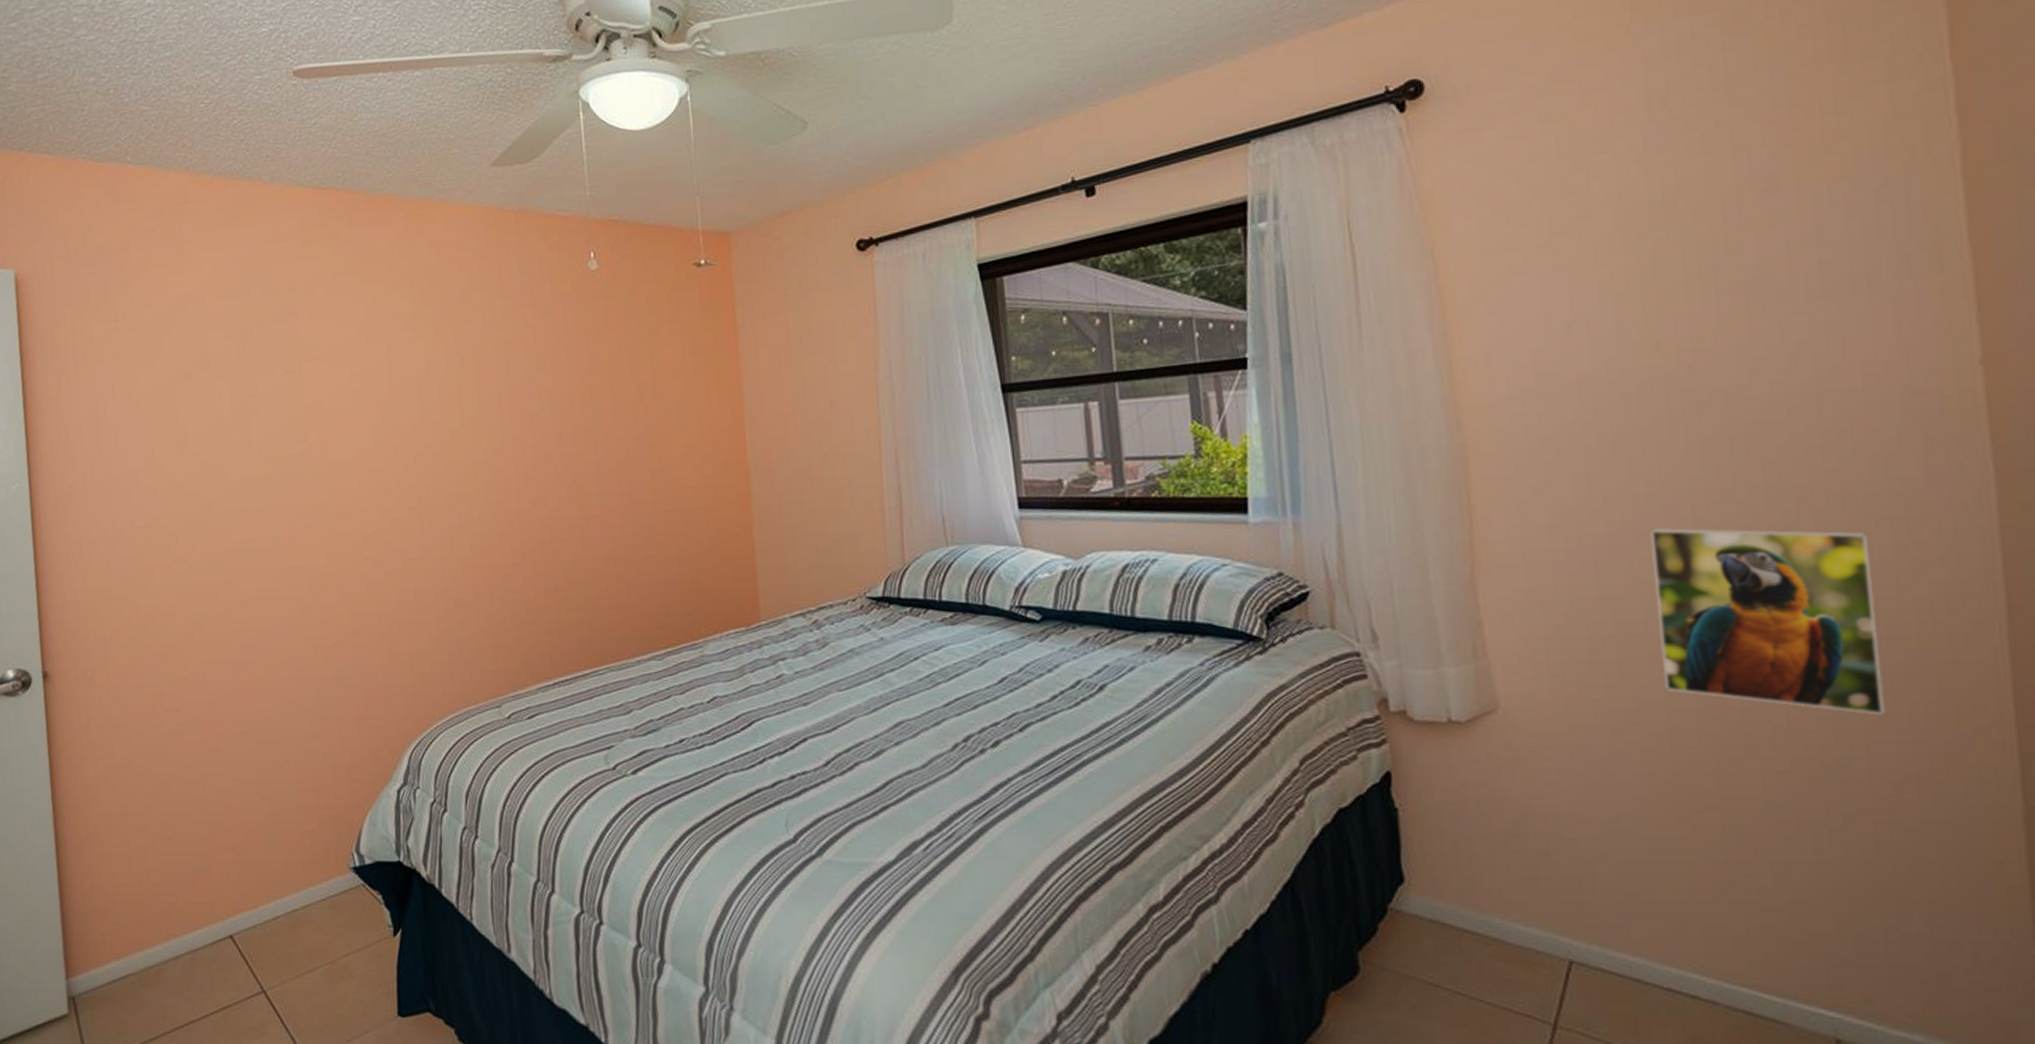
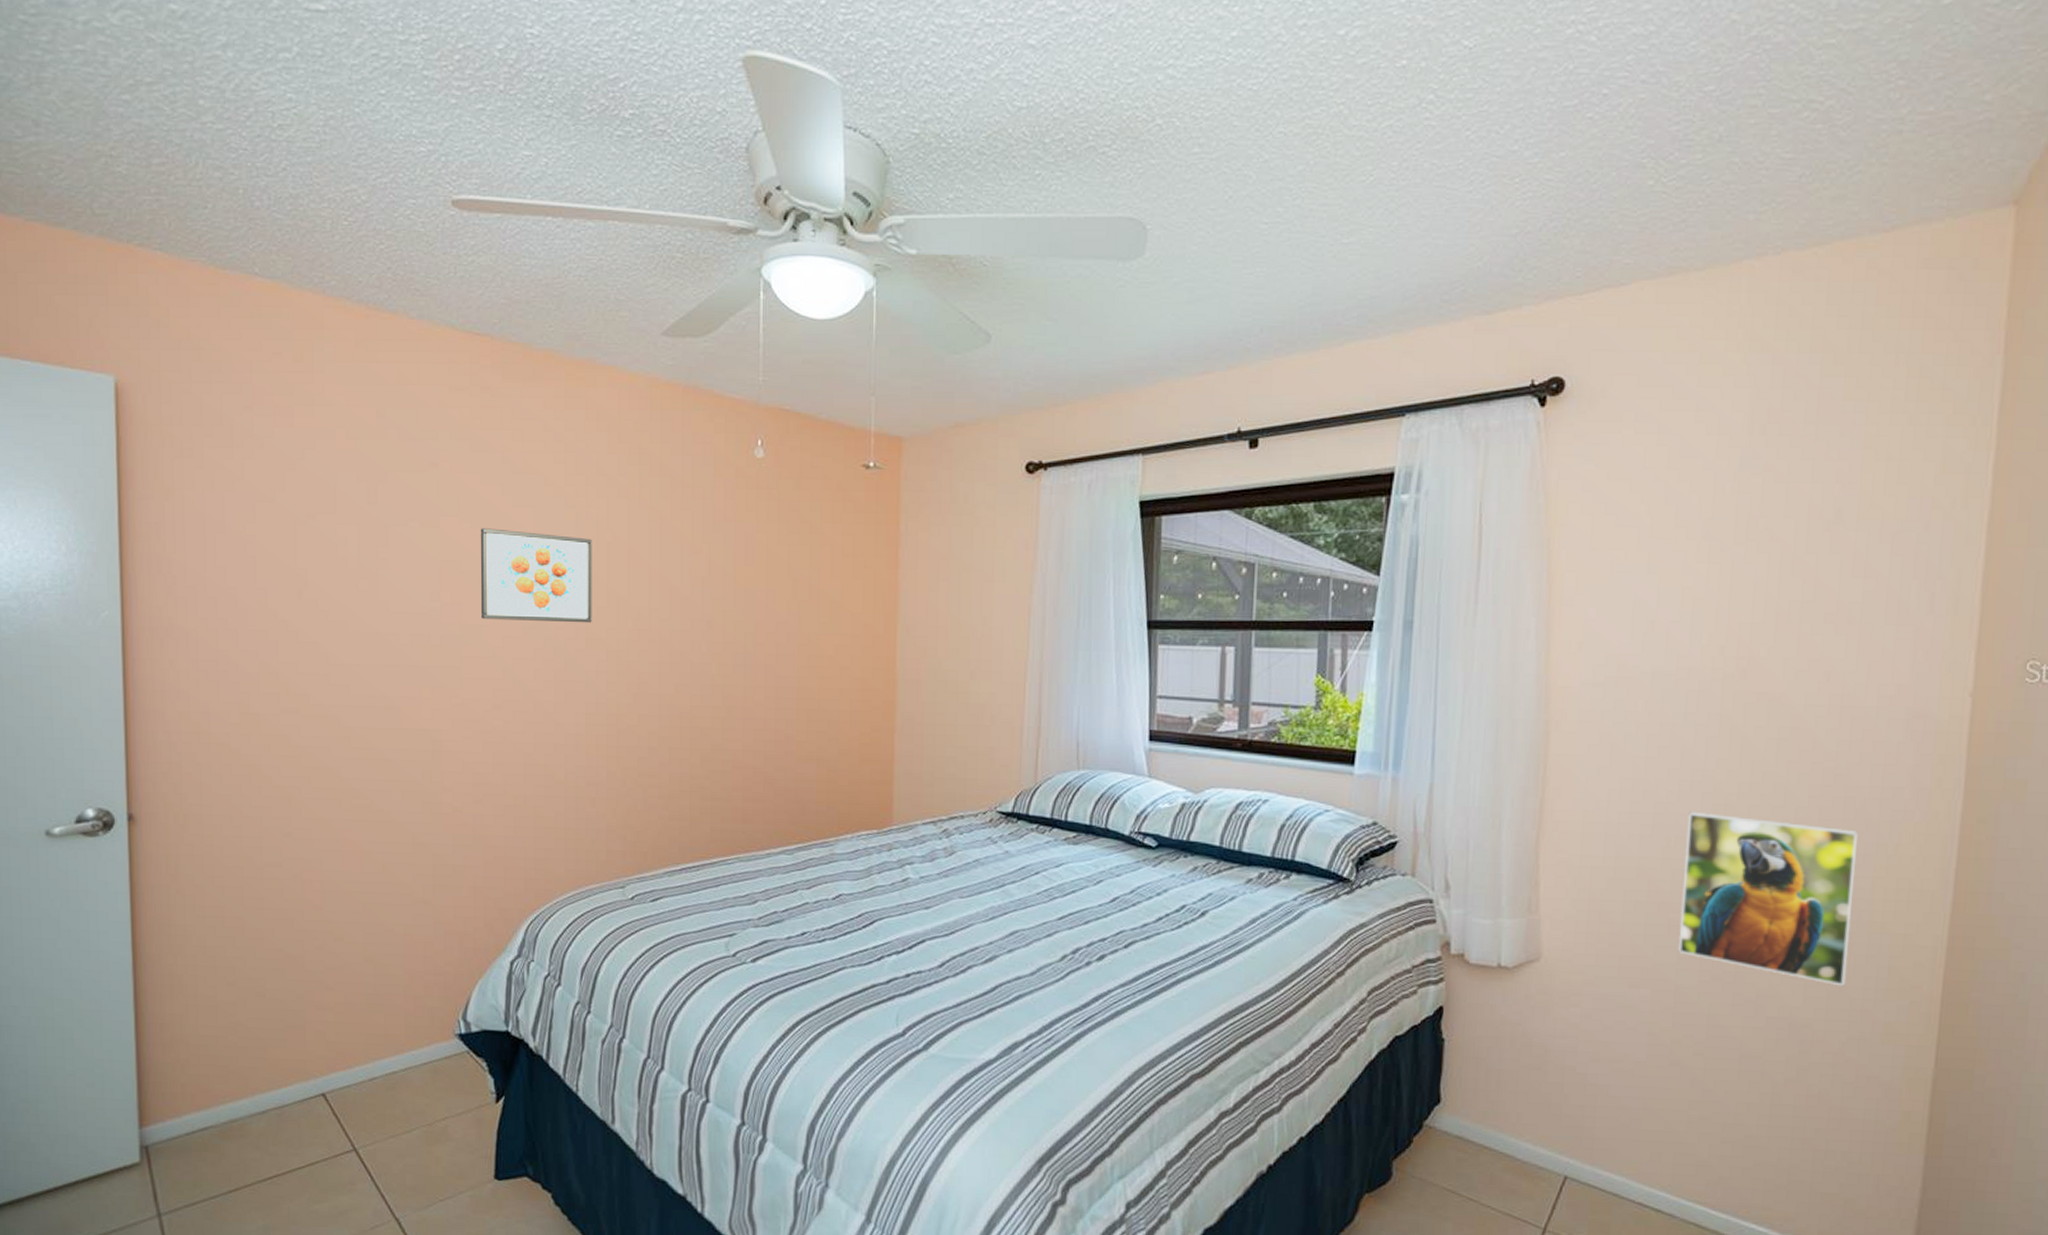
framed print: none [339,366,449,455] -> present [480,528,592,623]

